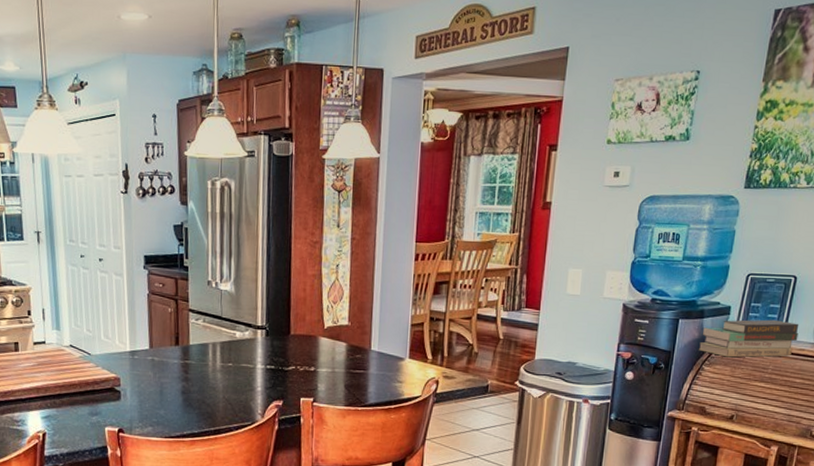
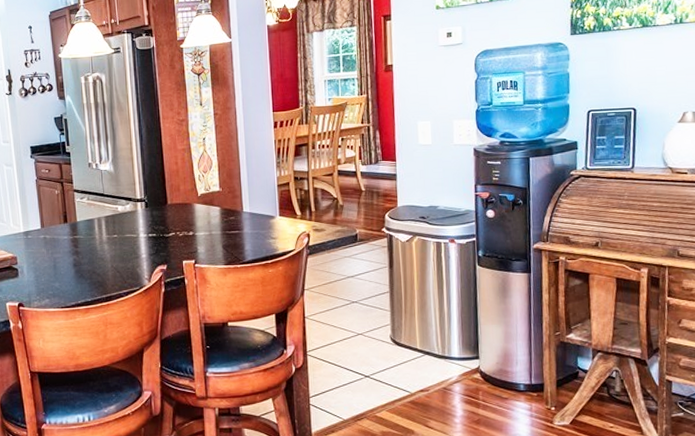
books: present [699,319,799,358] -> none [553,149,648,189]

